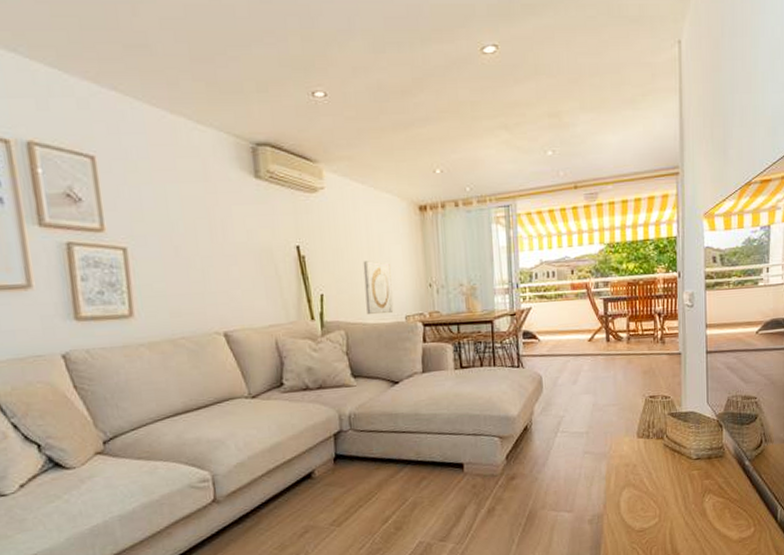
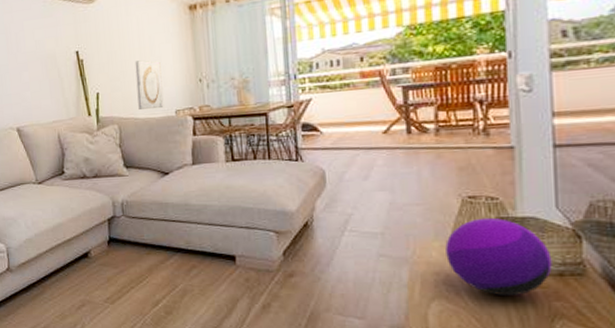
decorative orb: none [633,413,704,480] -> present [445,217,552,297]

